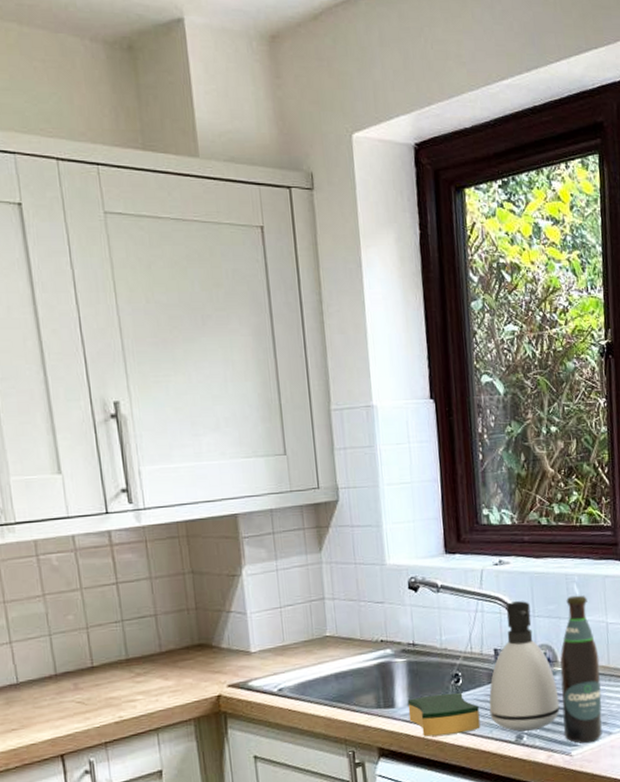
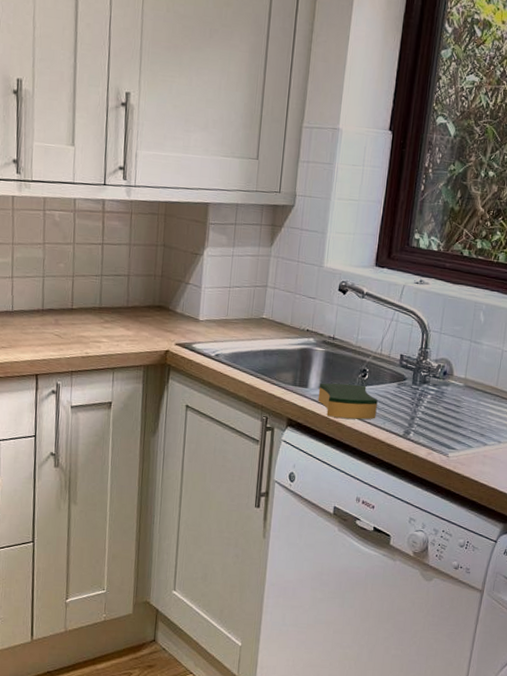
soap dispenser: present [489,601,560,732] -> none [386,317,448,429]
bottle: present [560,595,603,743] -> none [445,321,490,448]

